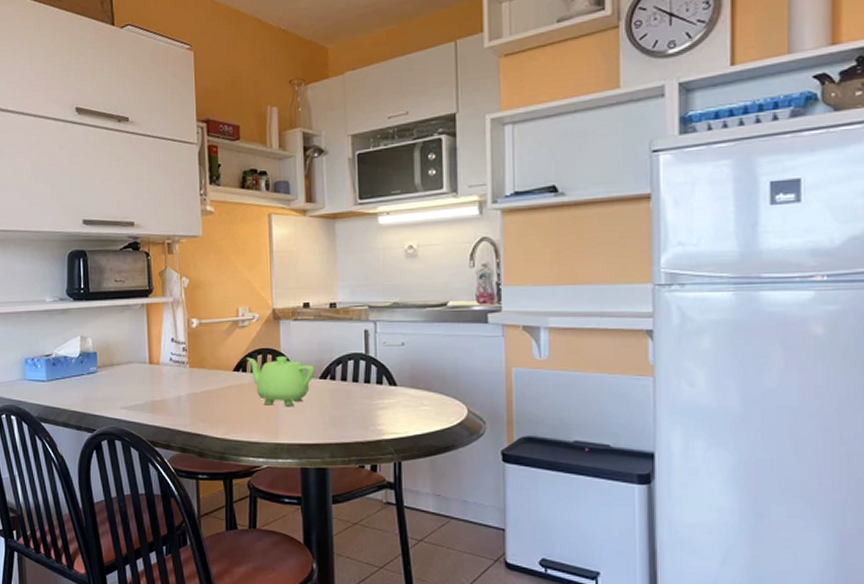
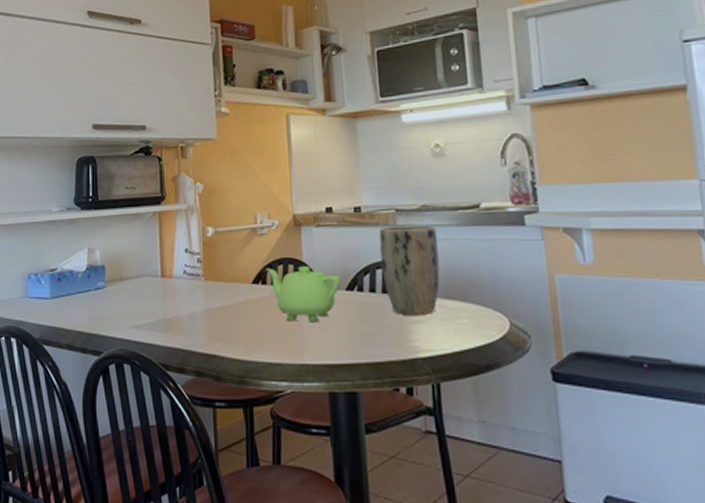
plant pot: none [352,321,407,401] -> present [379,225,440,315]

